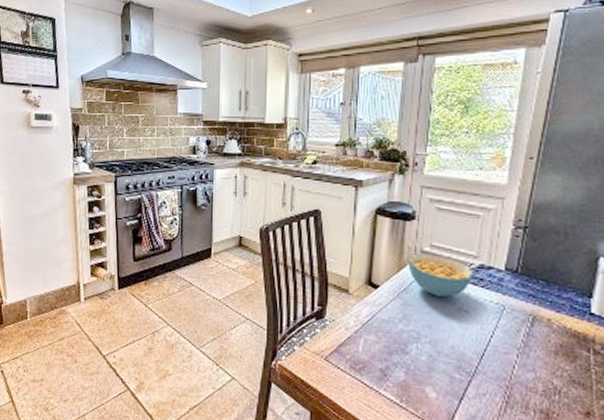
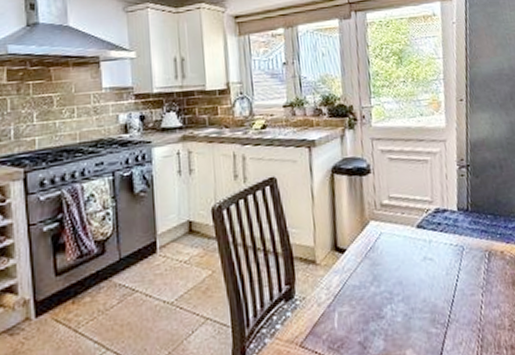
cereal bowl: present [408,255,473,297] -> none [370,207,431,250]

